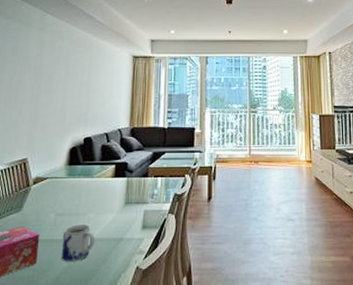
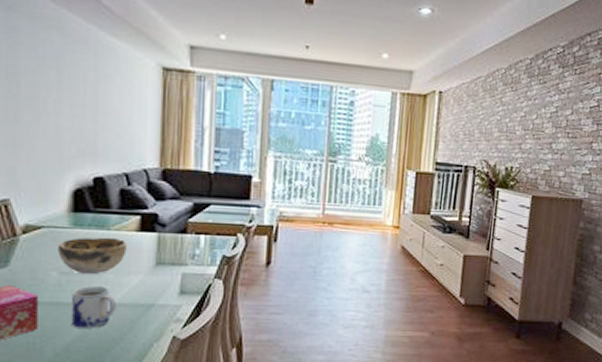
decorative bowl: none [56,183,105,215] -> present [58,237,127,275]

